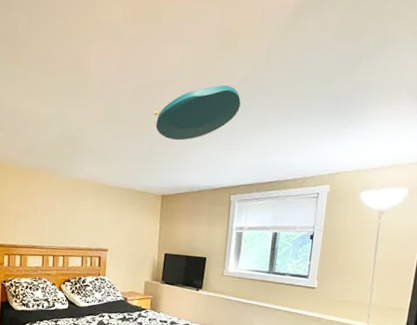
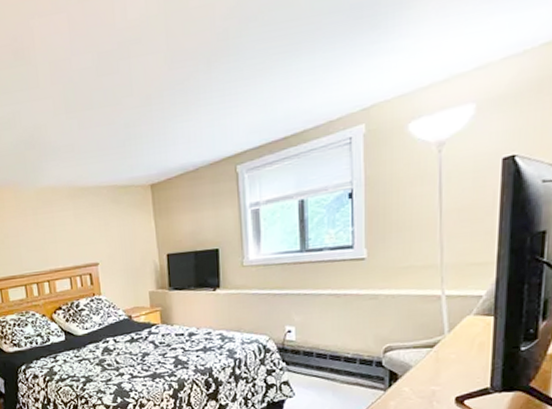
ceiling light: present [153,85,241,141] -> none [122,26,230,114]

